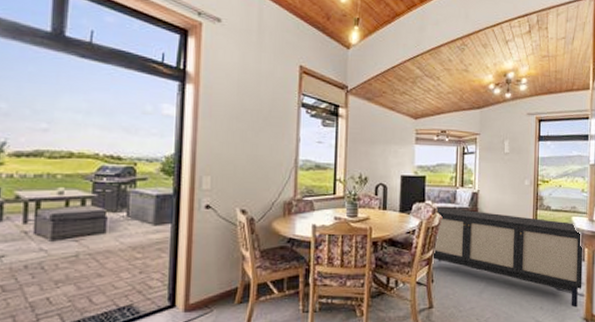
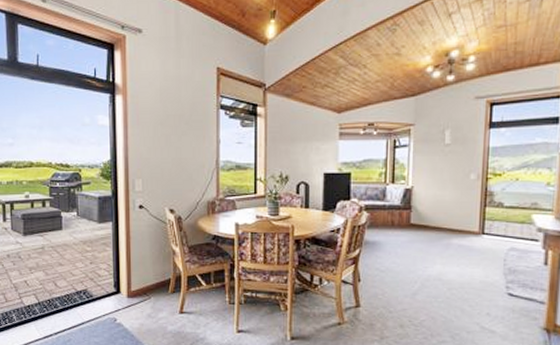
sideboard: present [432,207,583,308] -> none [359,205,546,316]

